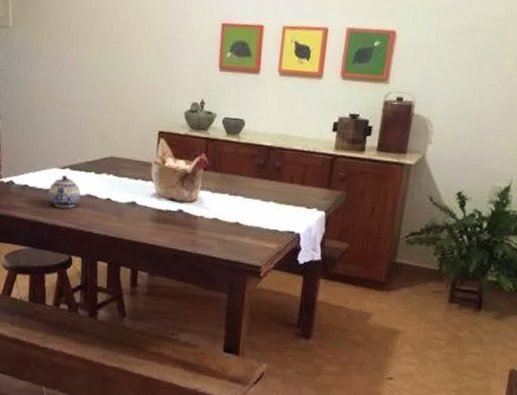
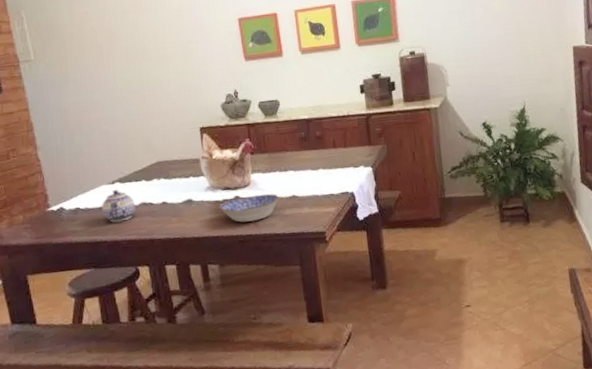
bowl: none [161,211,222,239] -> present [220,194,278,223]

